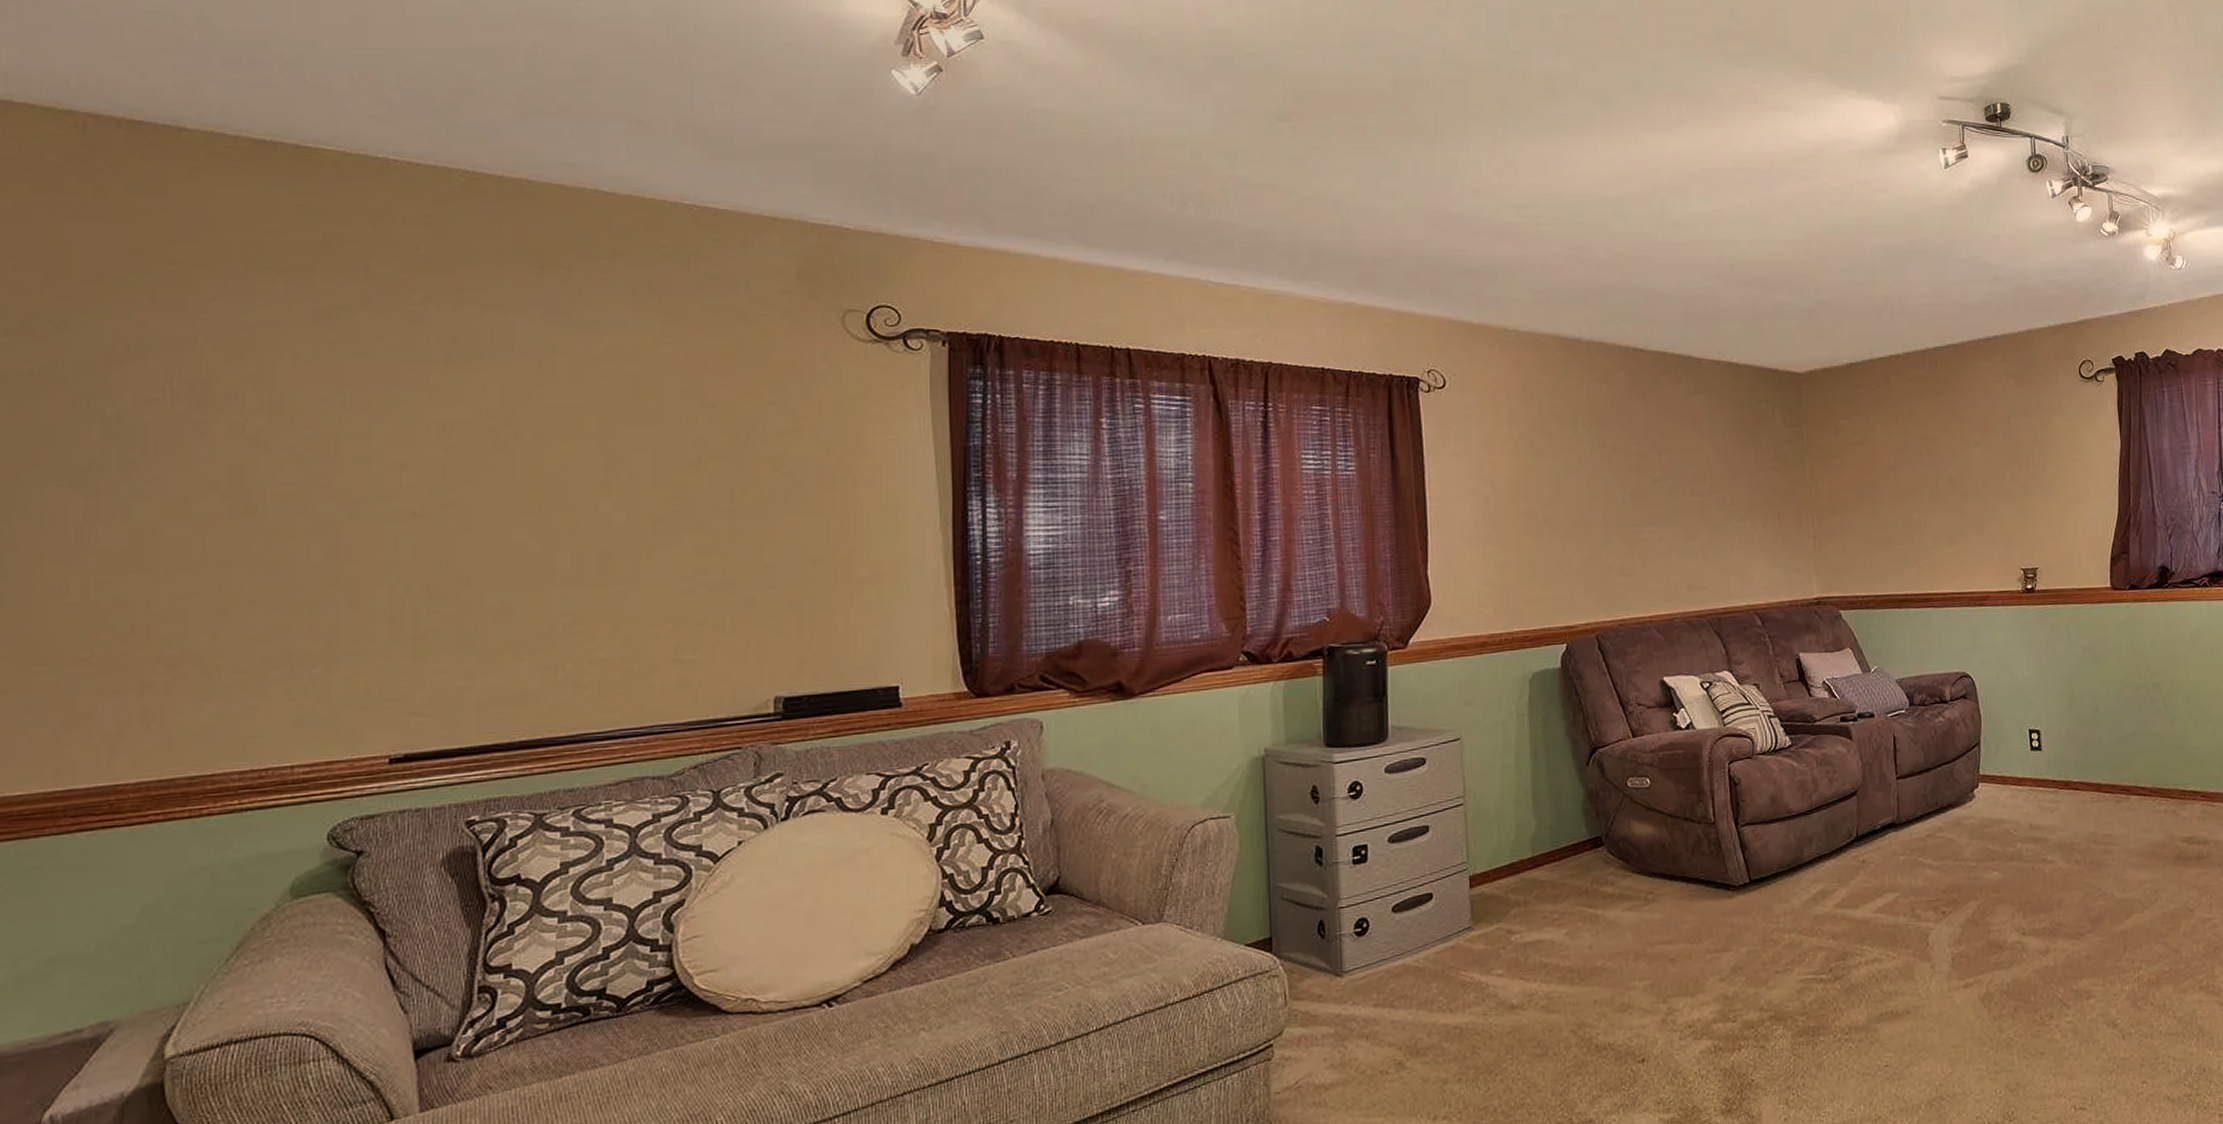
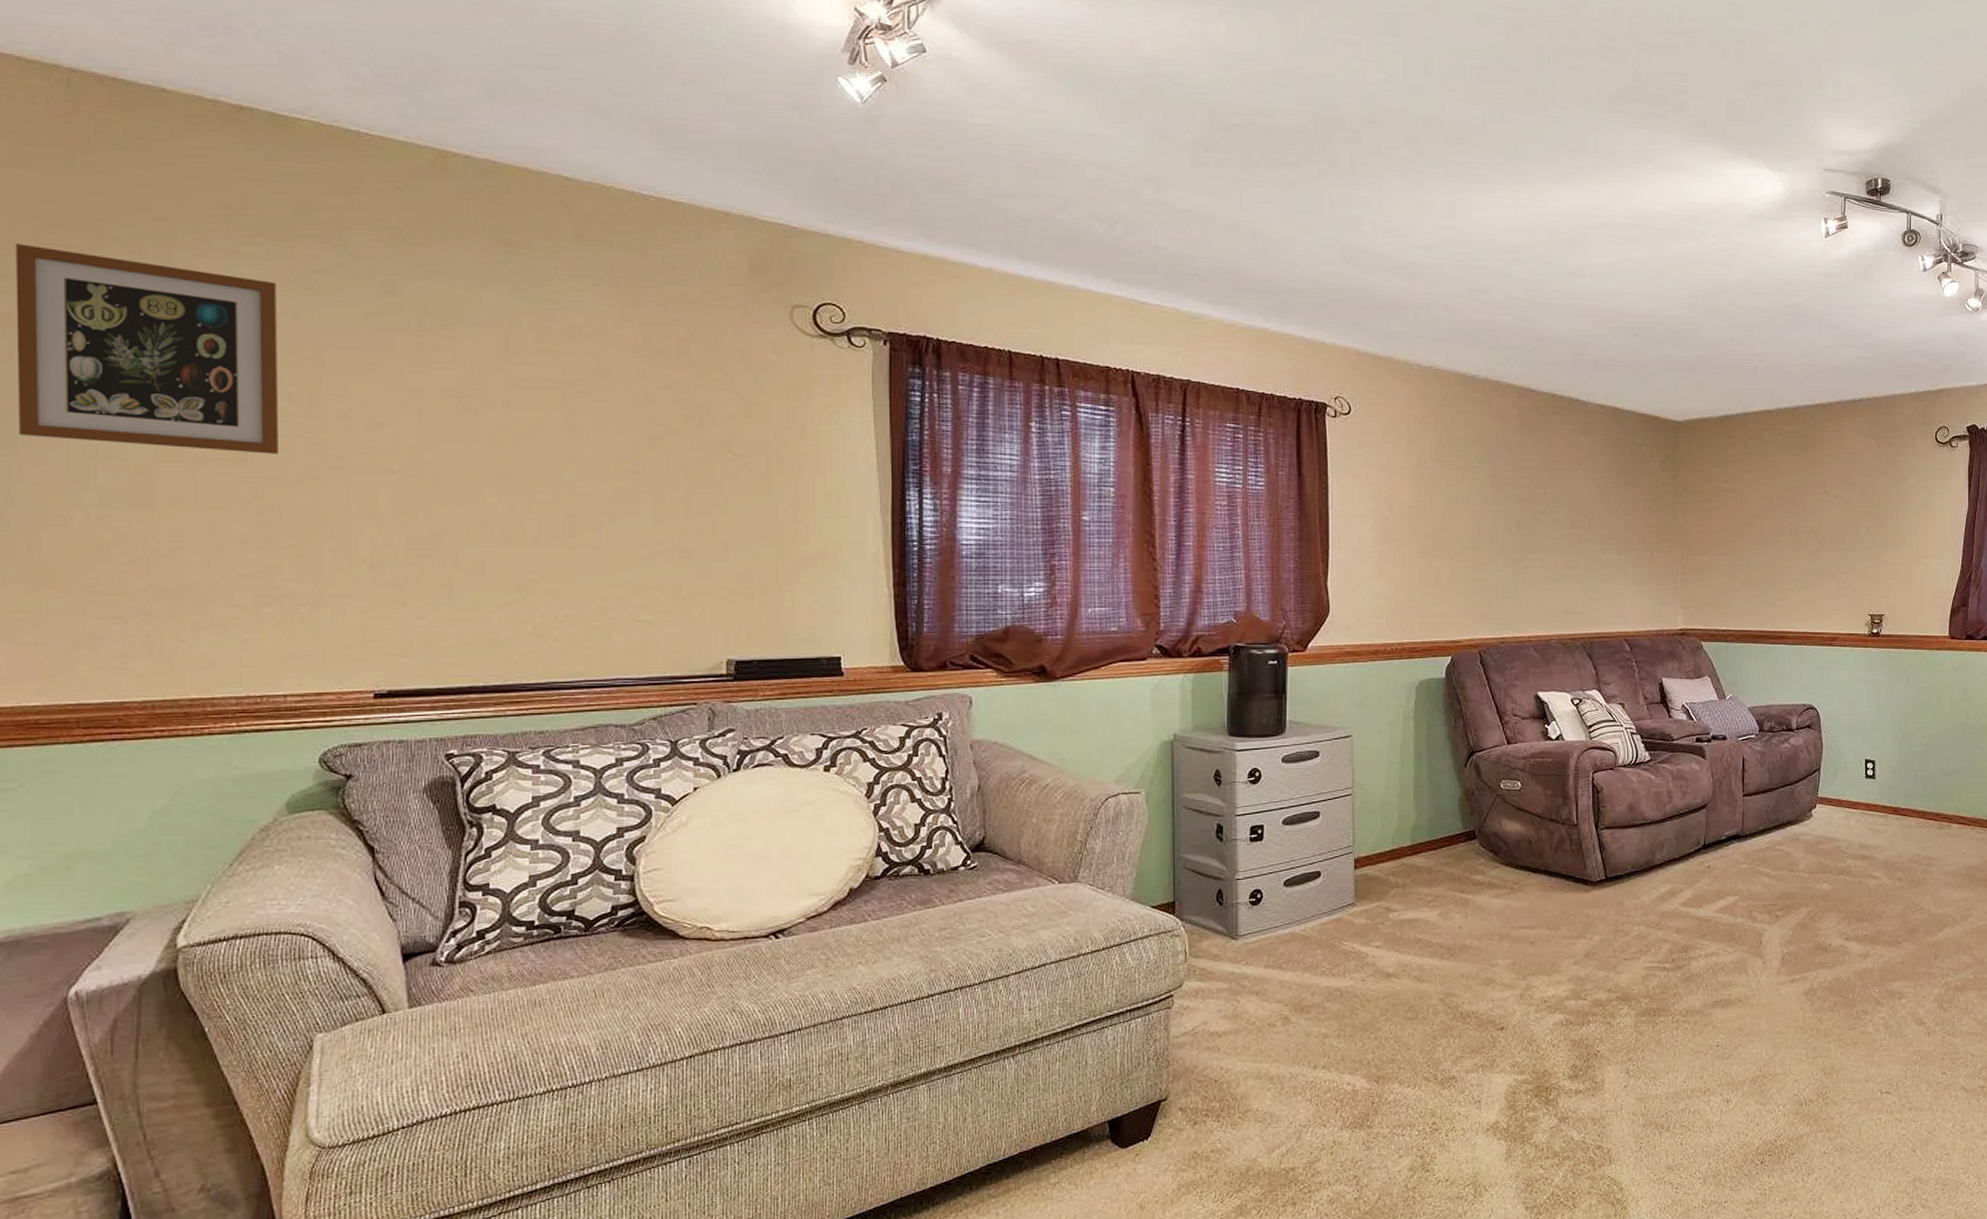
picture frame: none [16,298,296,505] -> present [15,243,278,454]

